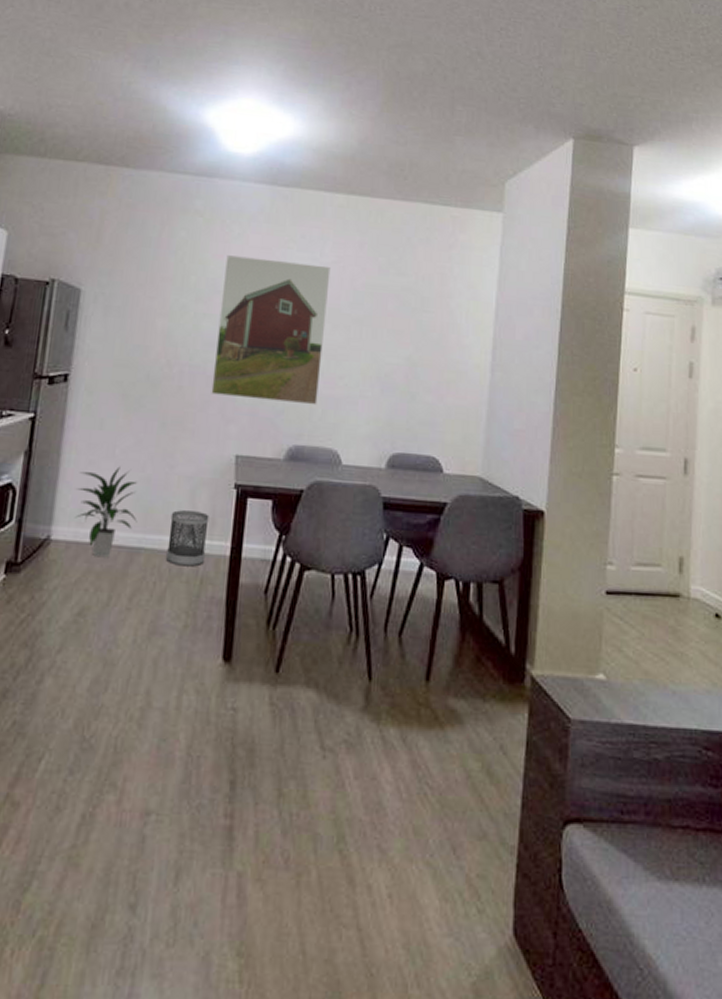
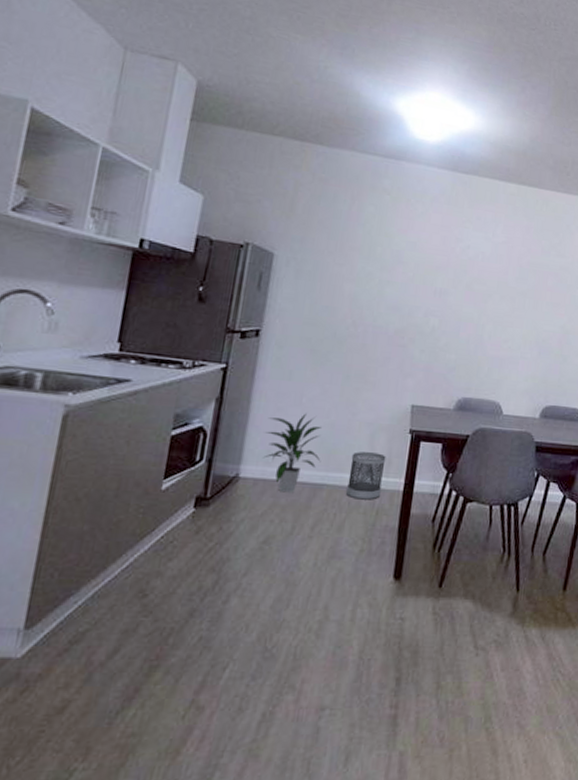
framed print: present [211,255,331,405] -> none [392,230,501,364]

